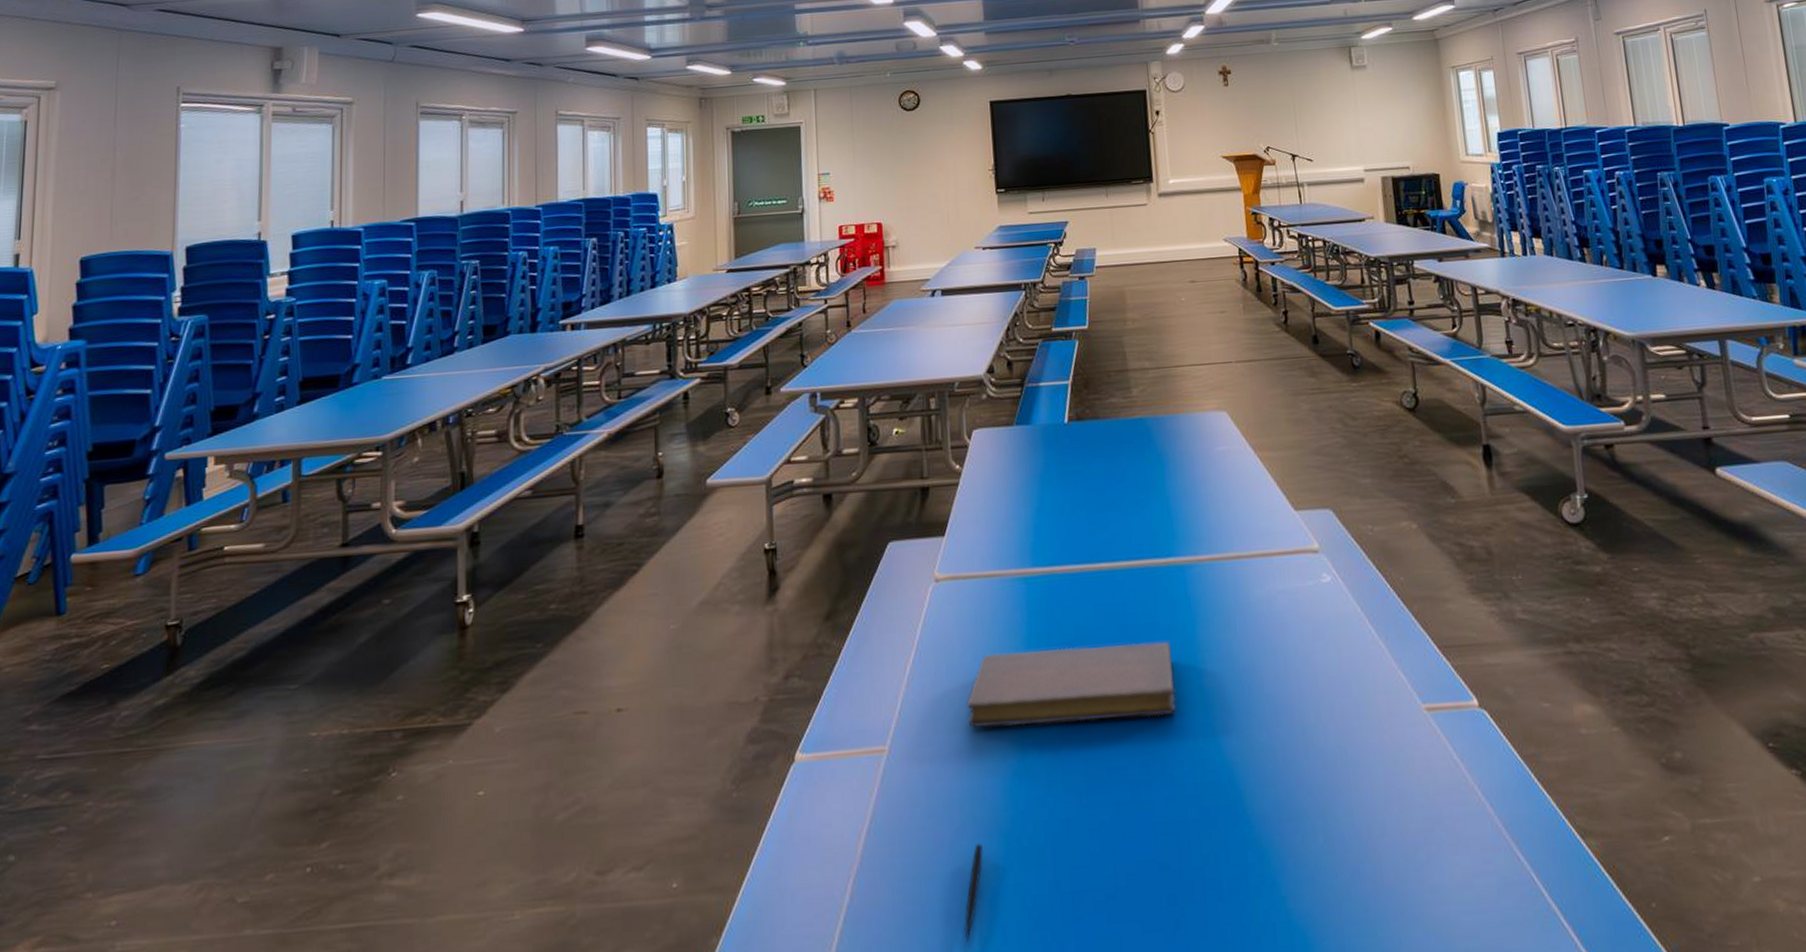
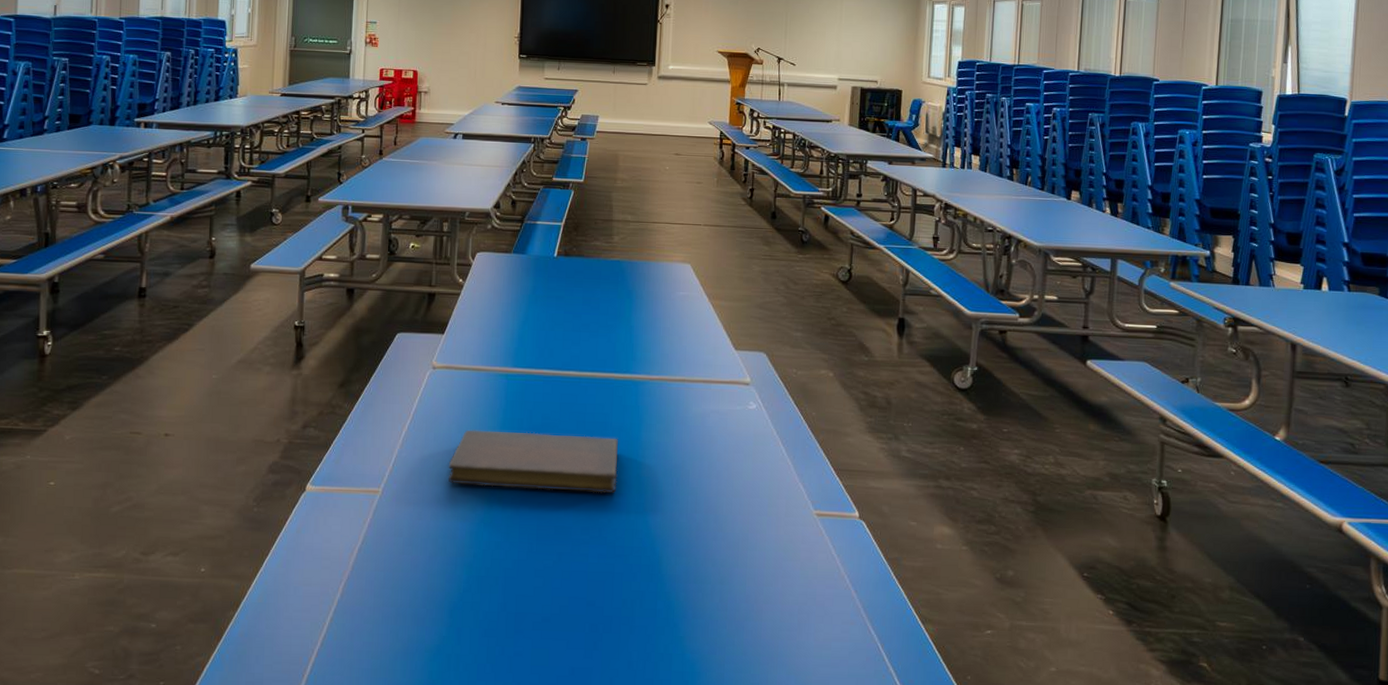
pen: present [964,843,983,942] -> none [428,569,449,639]

